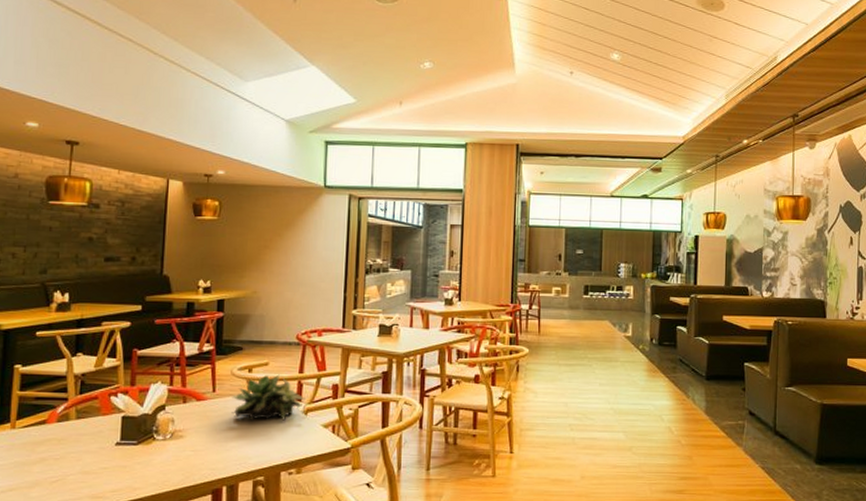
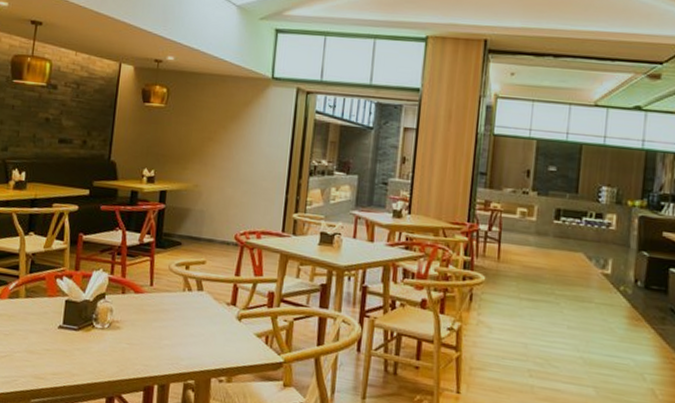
succulent plant: present [231,374,307,421] -> none [167,274,241,325]

